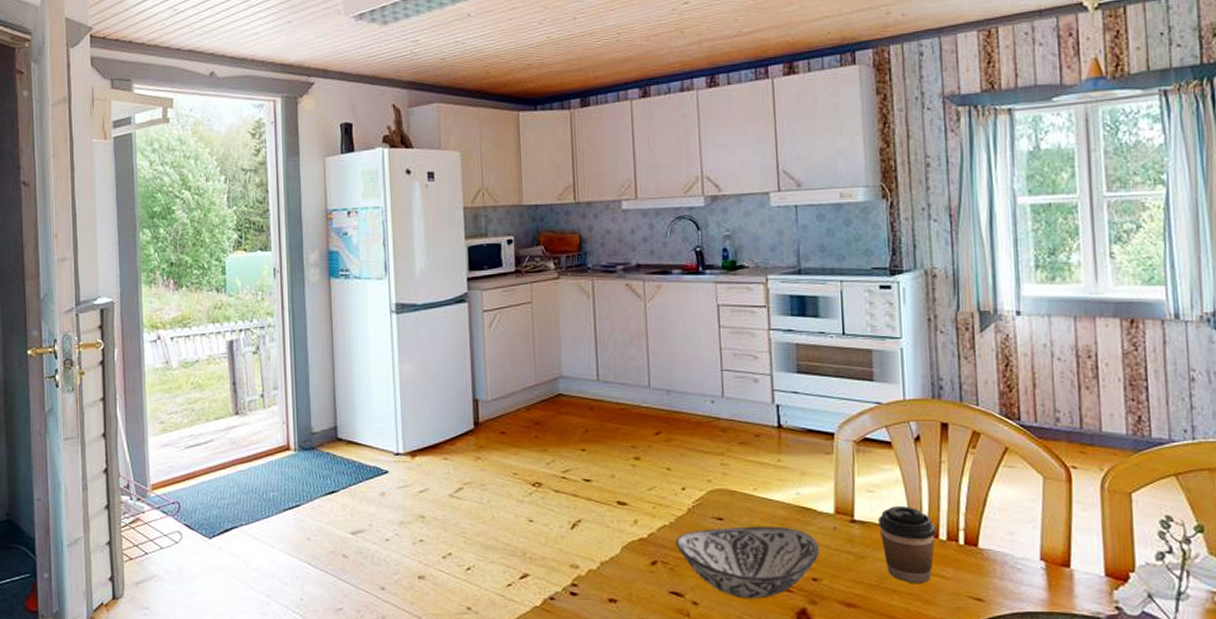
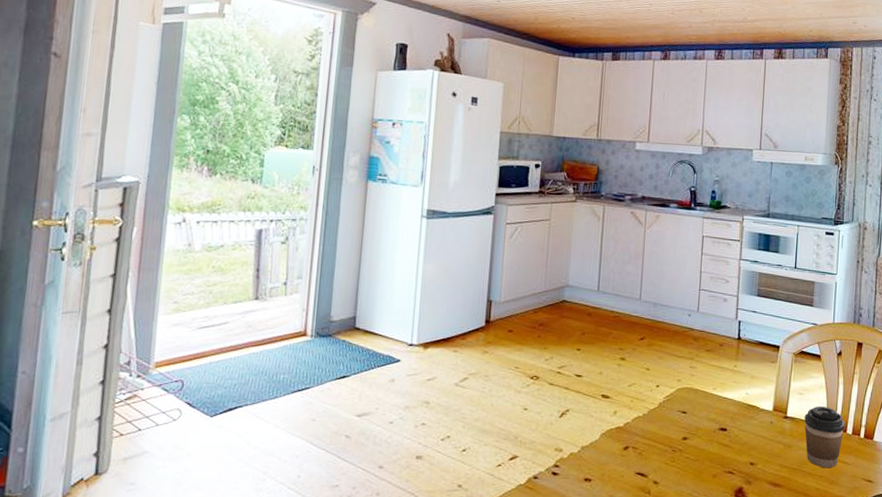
decorative bowl: present [676,526,819,599] -> none [646,419,758,479]

